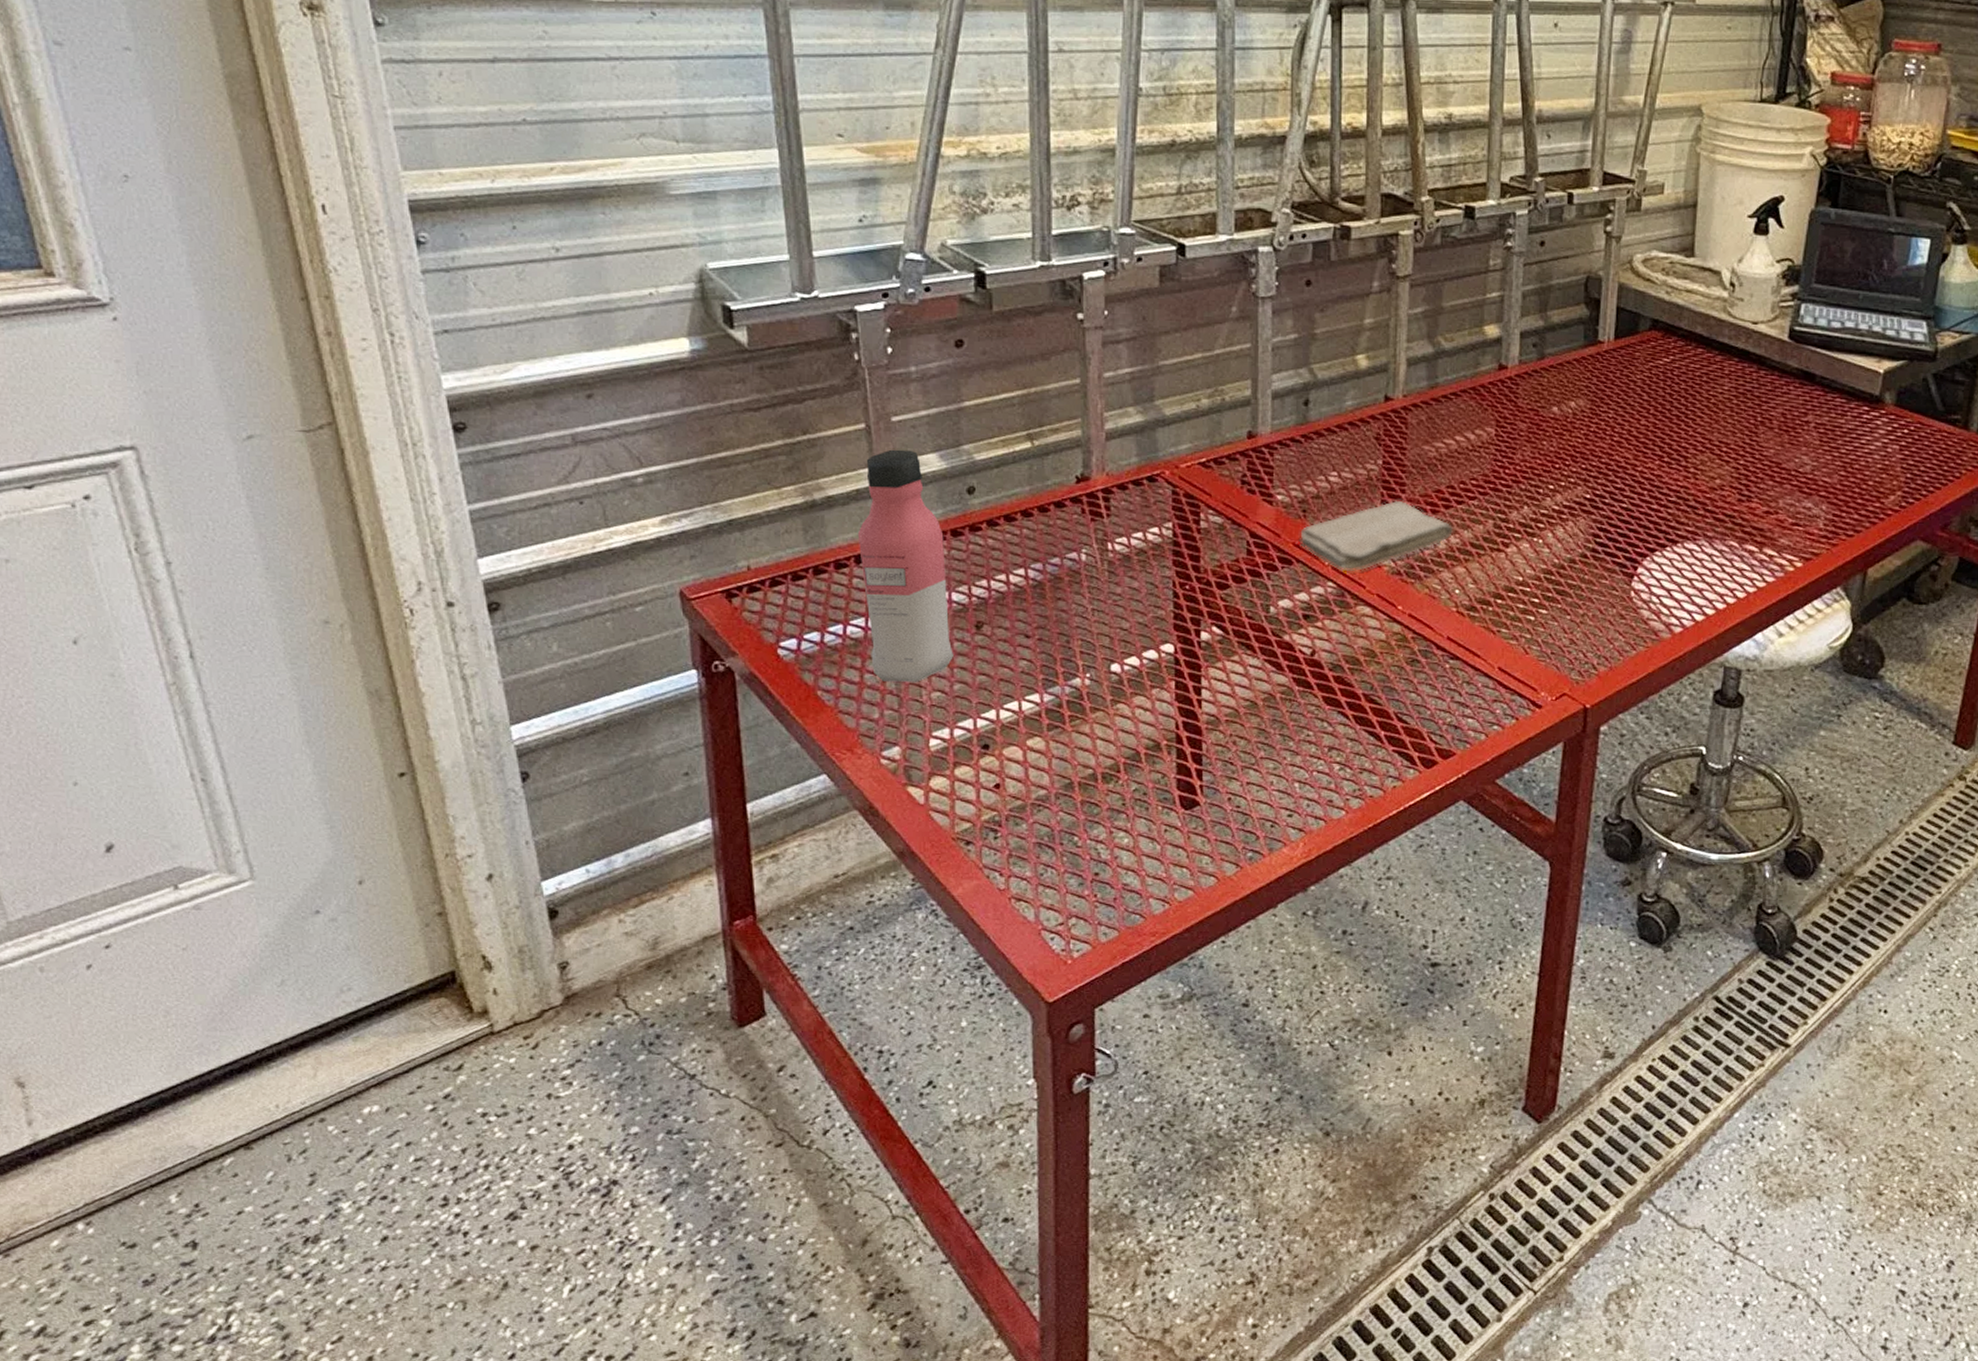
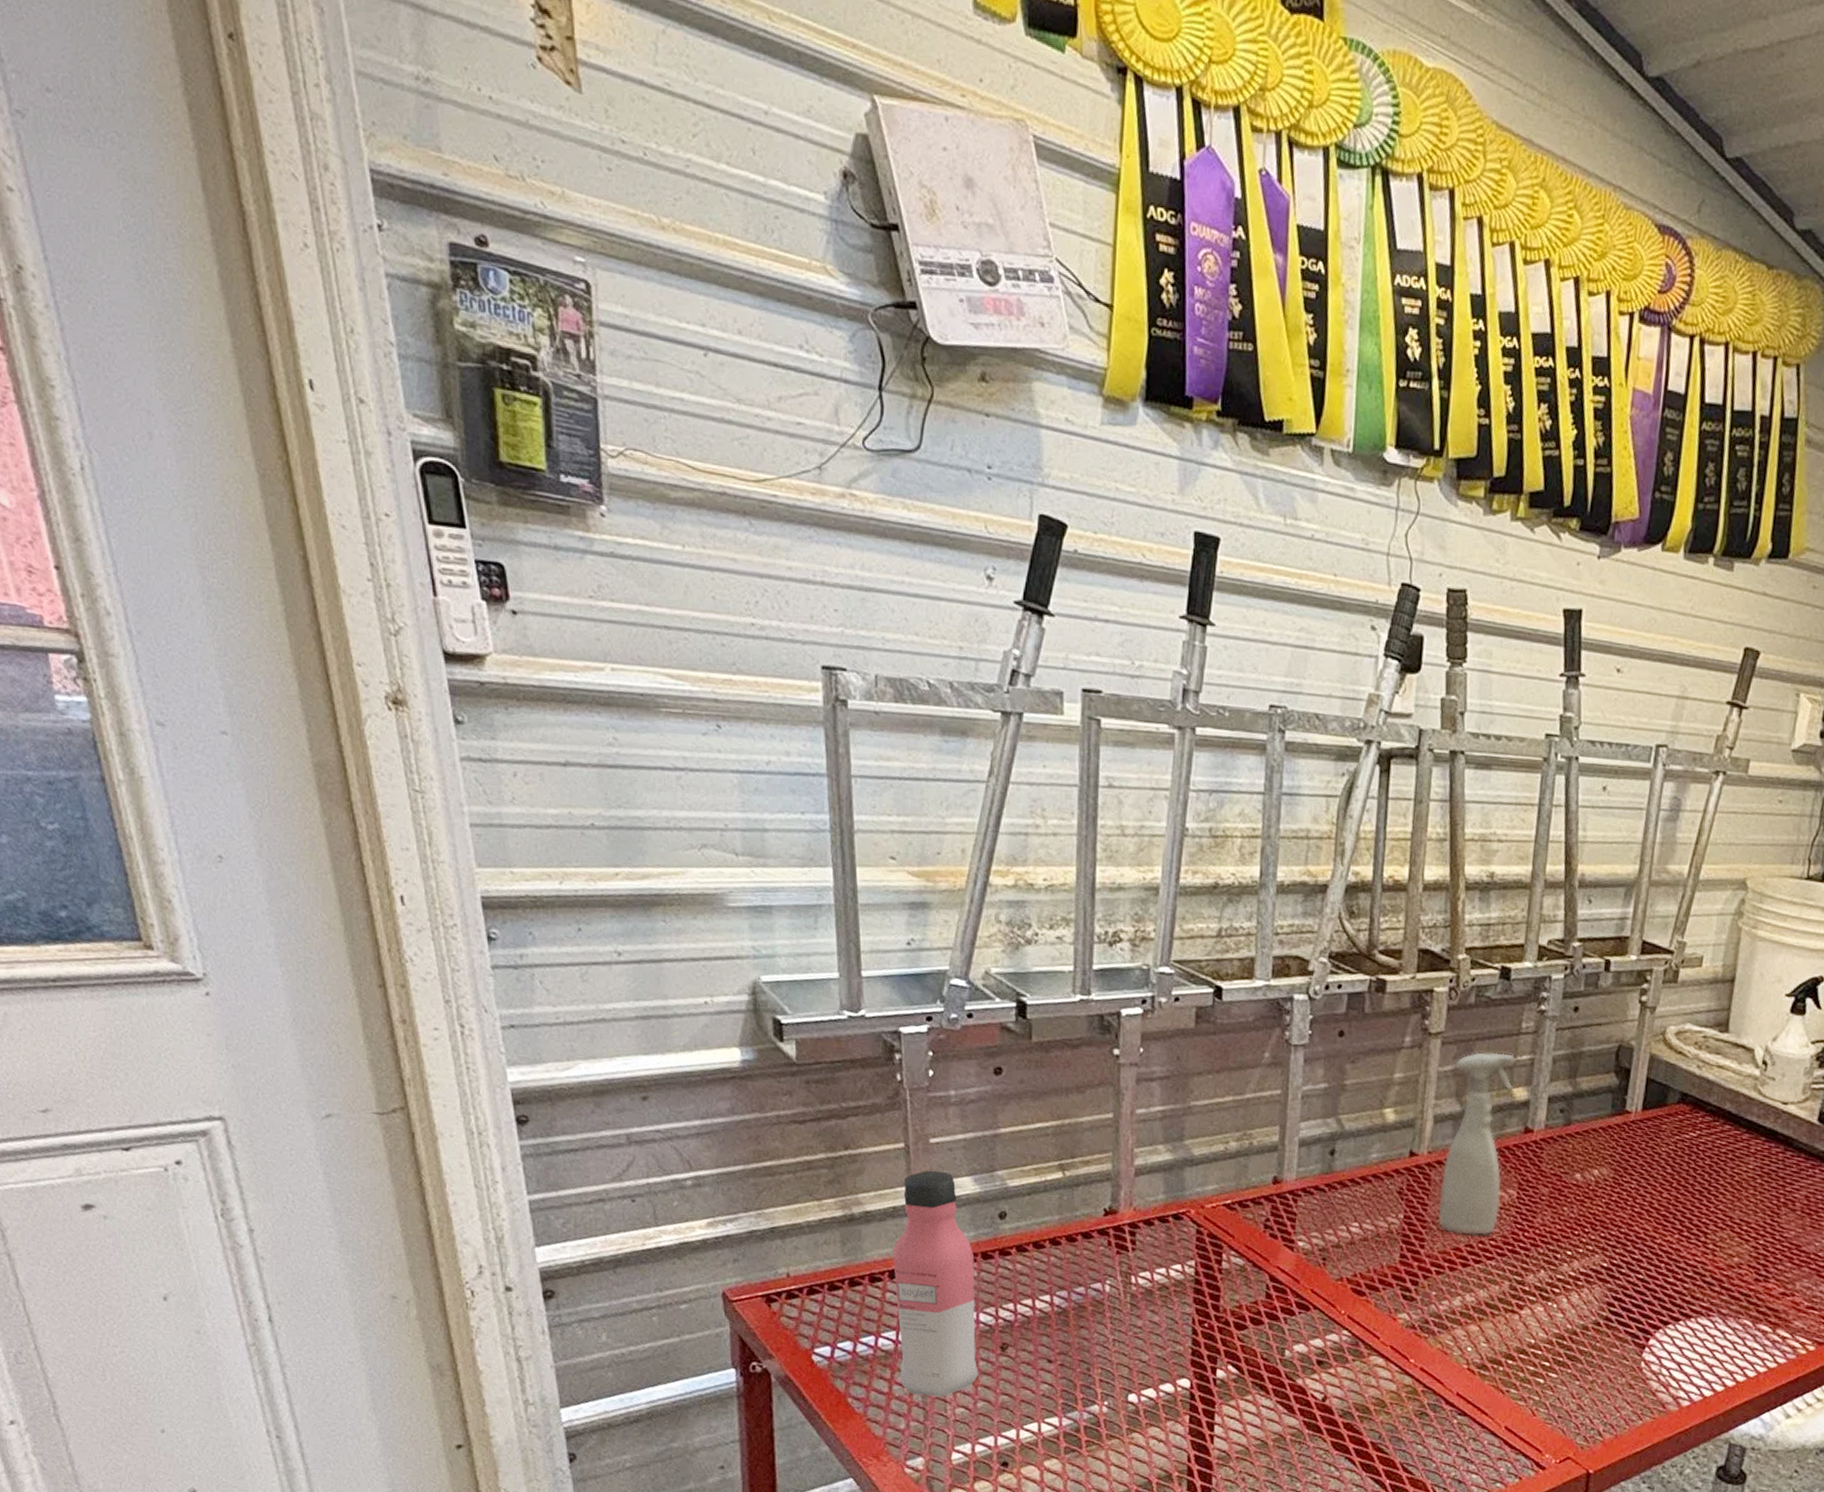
washcloth: present [1300,500,1454,572] -> none [1318,1254,1470,1323]
spray bottle: none [1417,291,1485,476] -> present [1438,1052,1516,1235]

